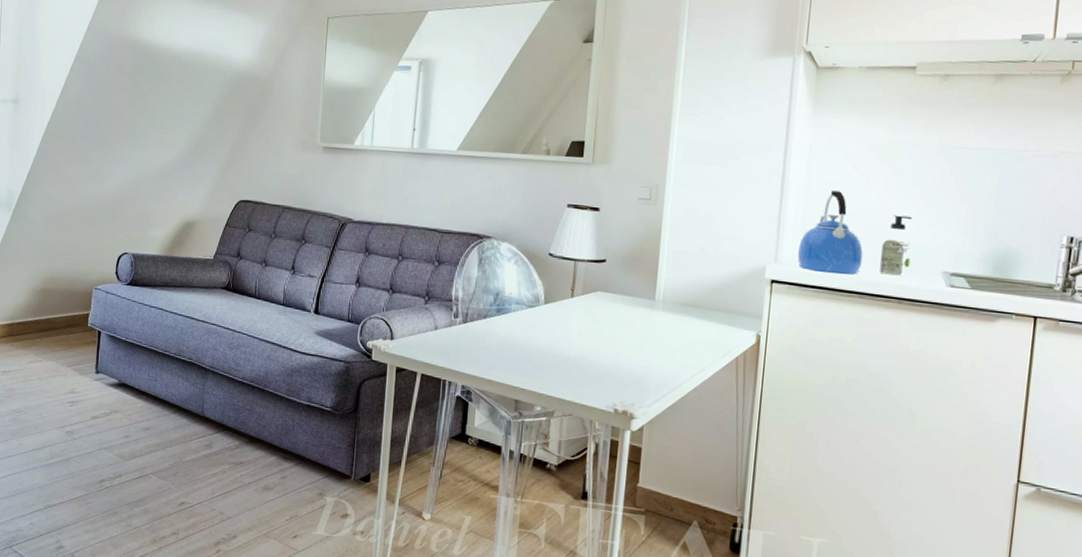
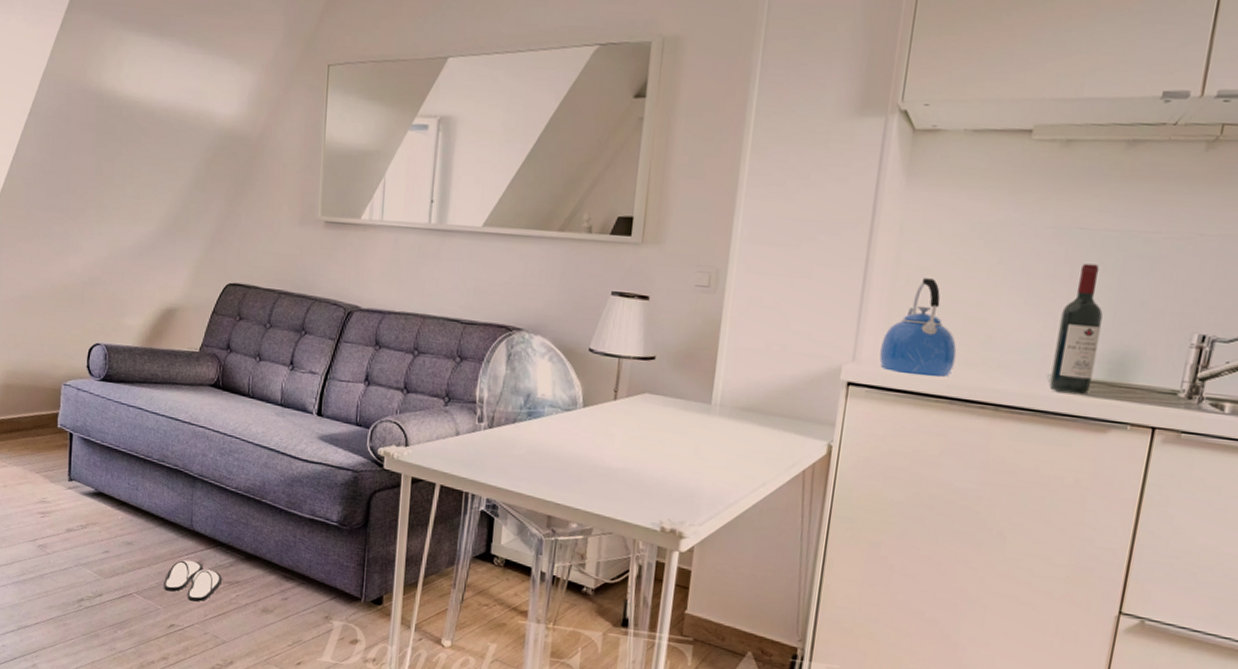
slippers: none [176,443,228,481] -> present [163,560,222,602]
soap dispenser: present [880,215,912,276] -> none [975,307,1017,379]
wine bottle: none [944,177,986,288] -> present [1049,263,1104,394]

